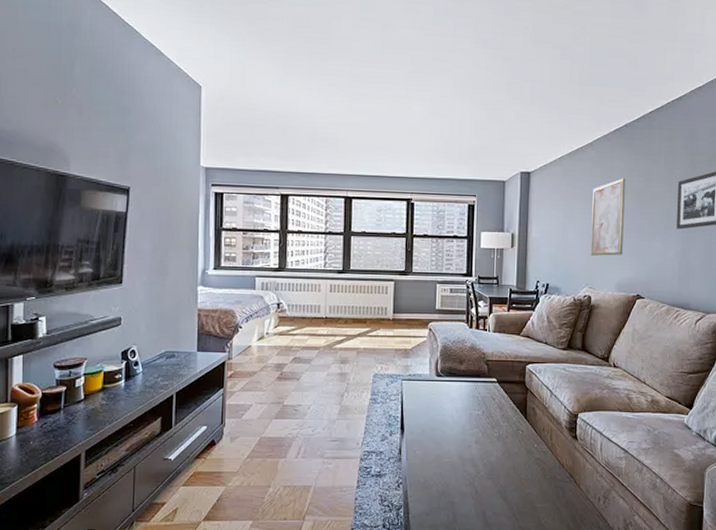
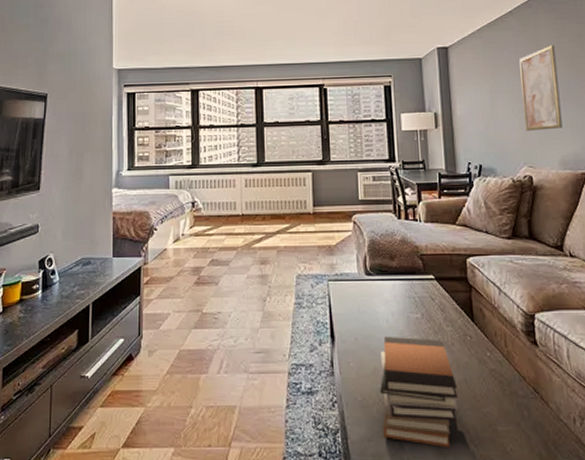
book stack: none [440,429,507,521] -> present [380,336,459,448]

